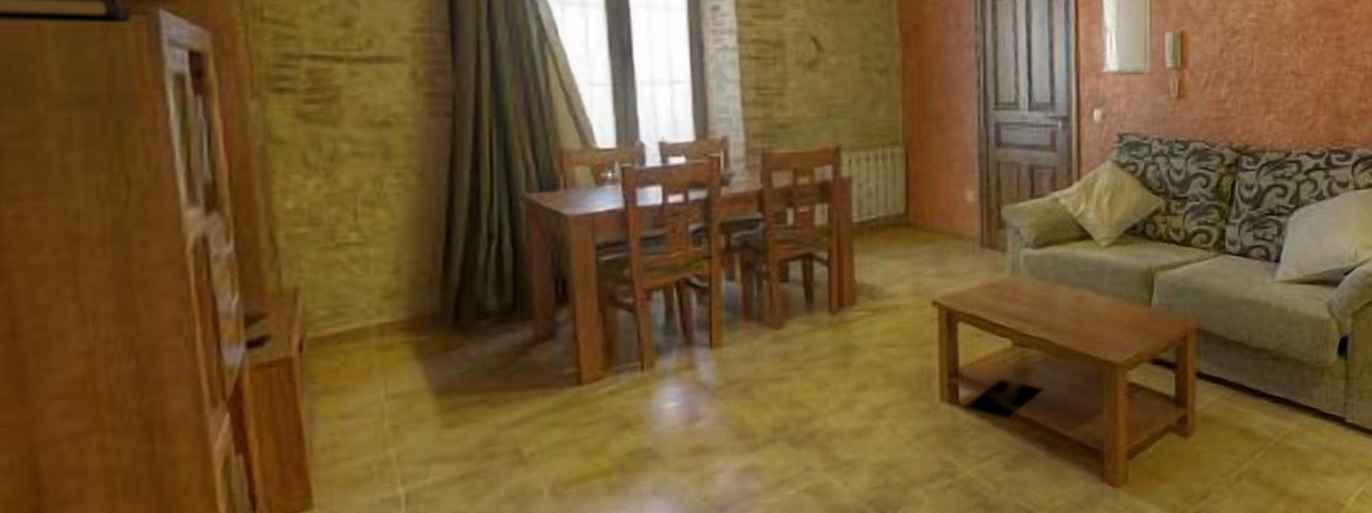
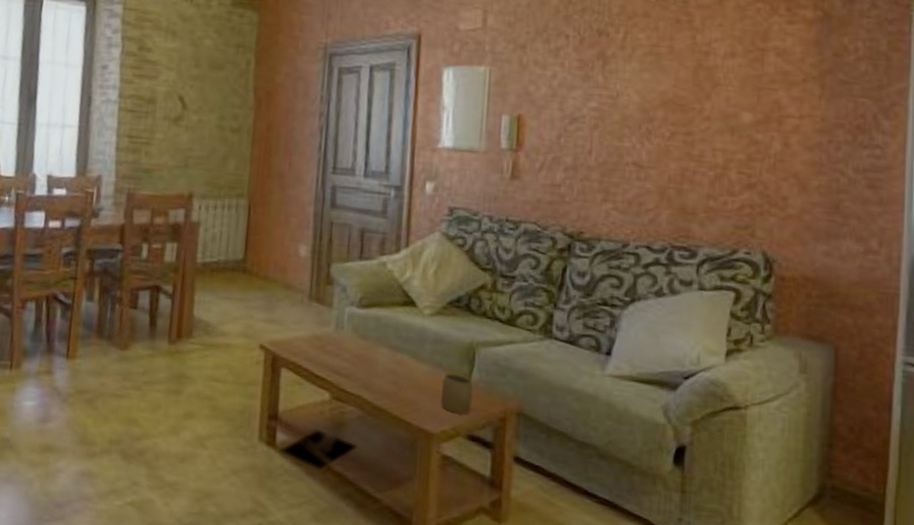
mug: none [1123,302,1154,341] -> present [440,374,473,415]

